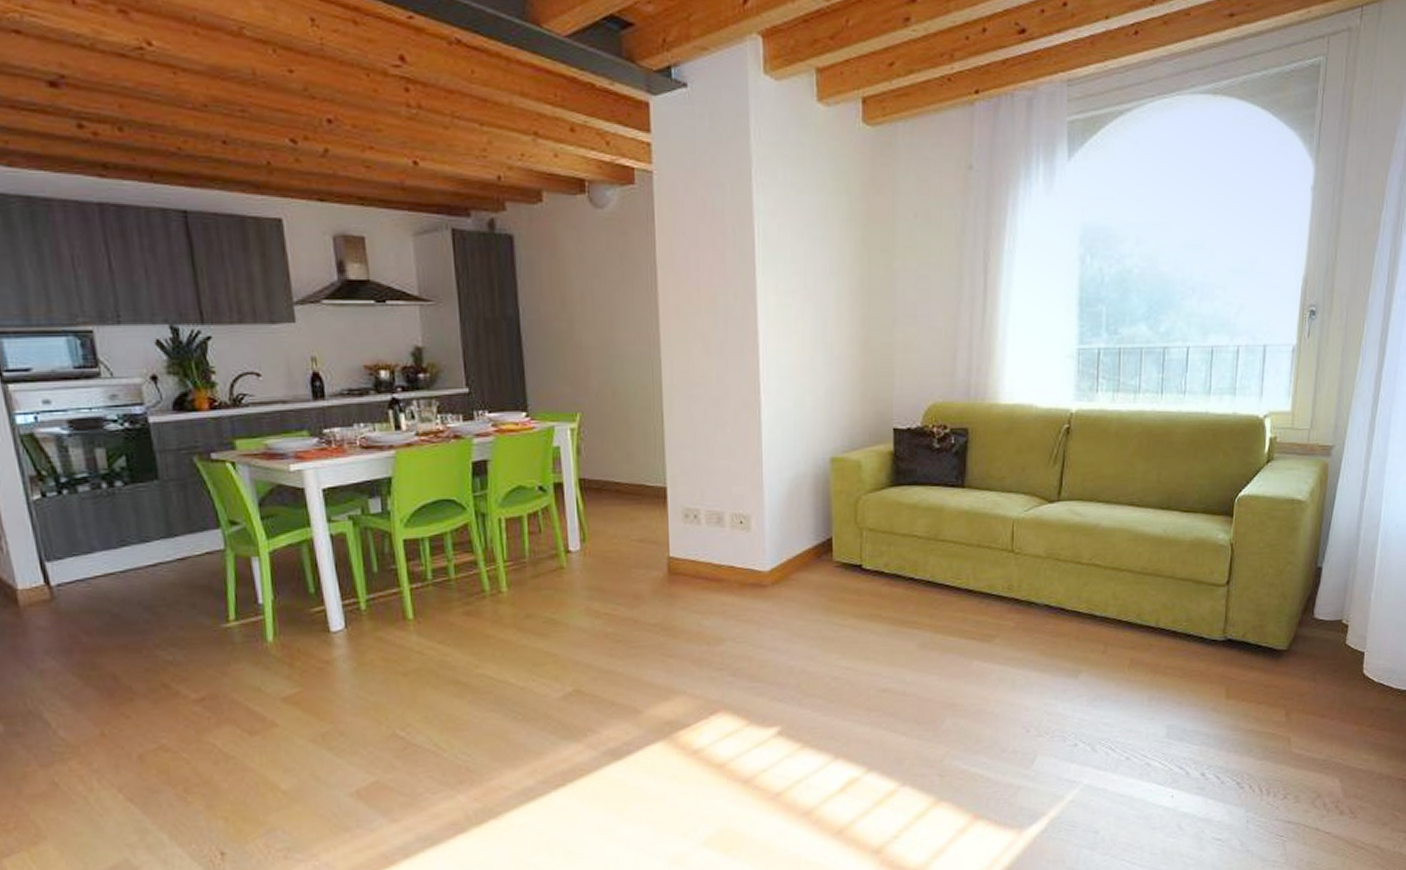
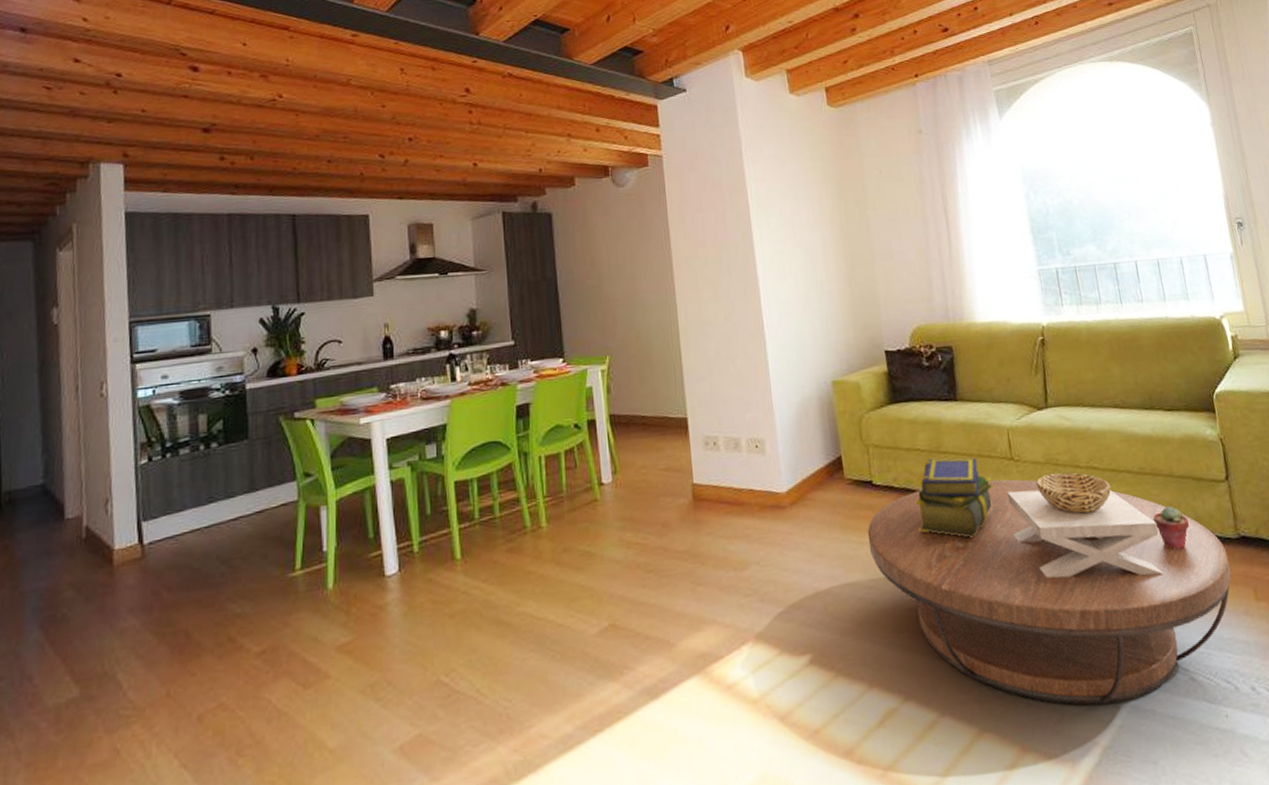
coffee table: none [850,570,1210,782] -> present [867,479,1231,706]
stack of books: none [904,546,988,626] -> present [915,457,994,538]
decorative bowl: none [999,568,1147,671] -> present [1007,472,1164,579]
potted succulent: none [1144,607,1180,649] -> present [1152,506,1190,550]

